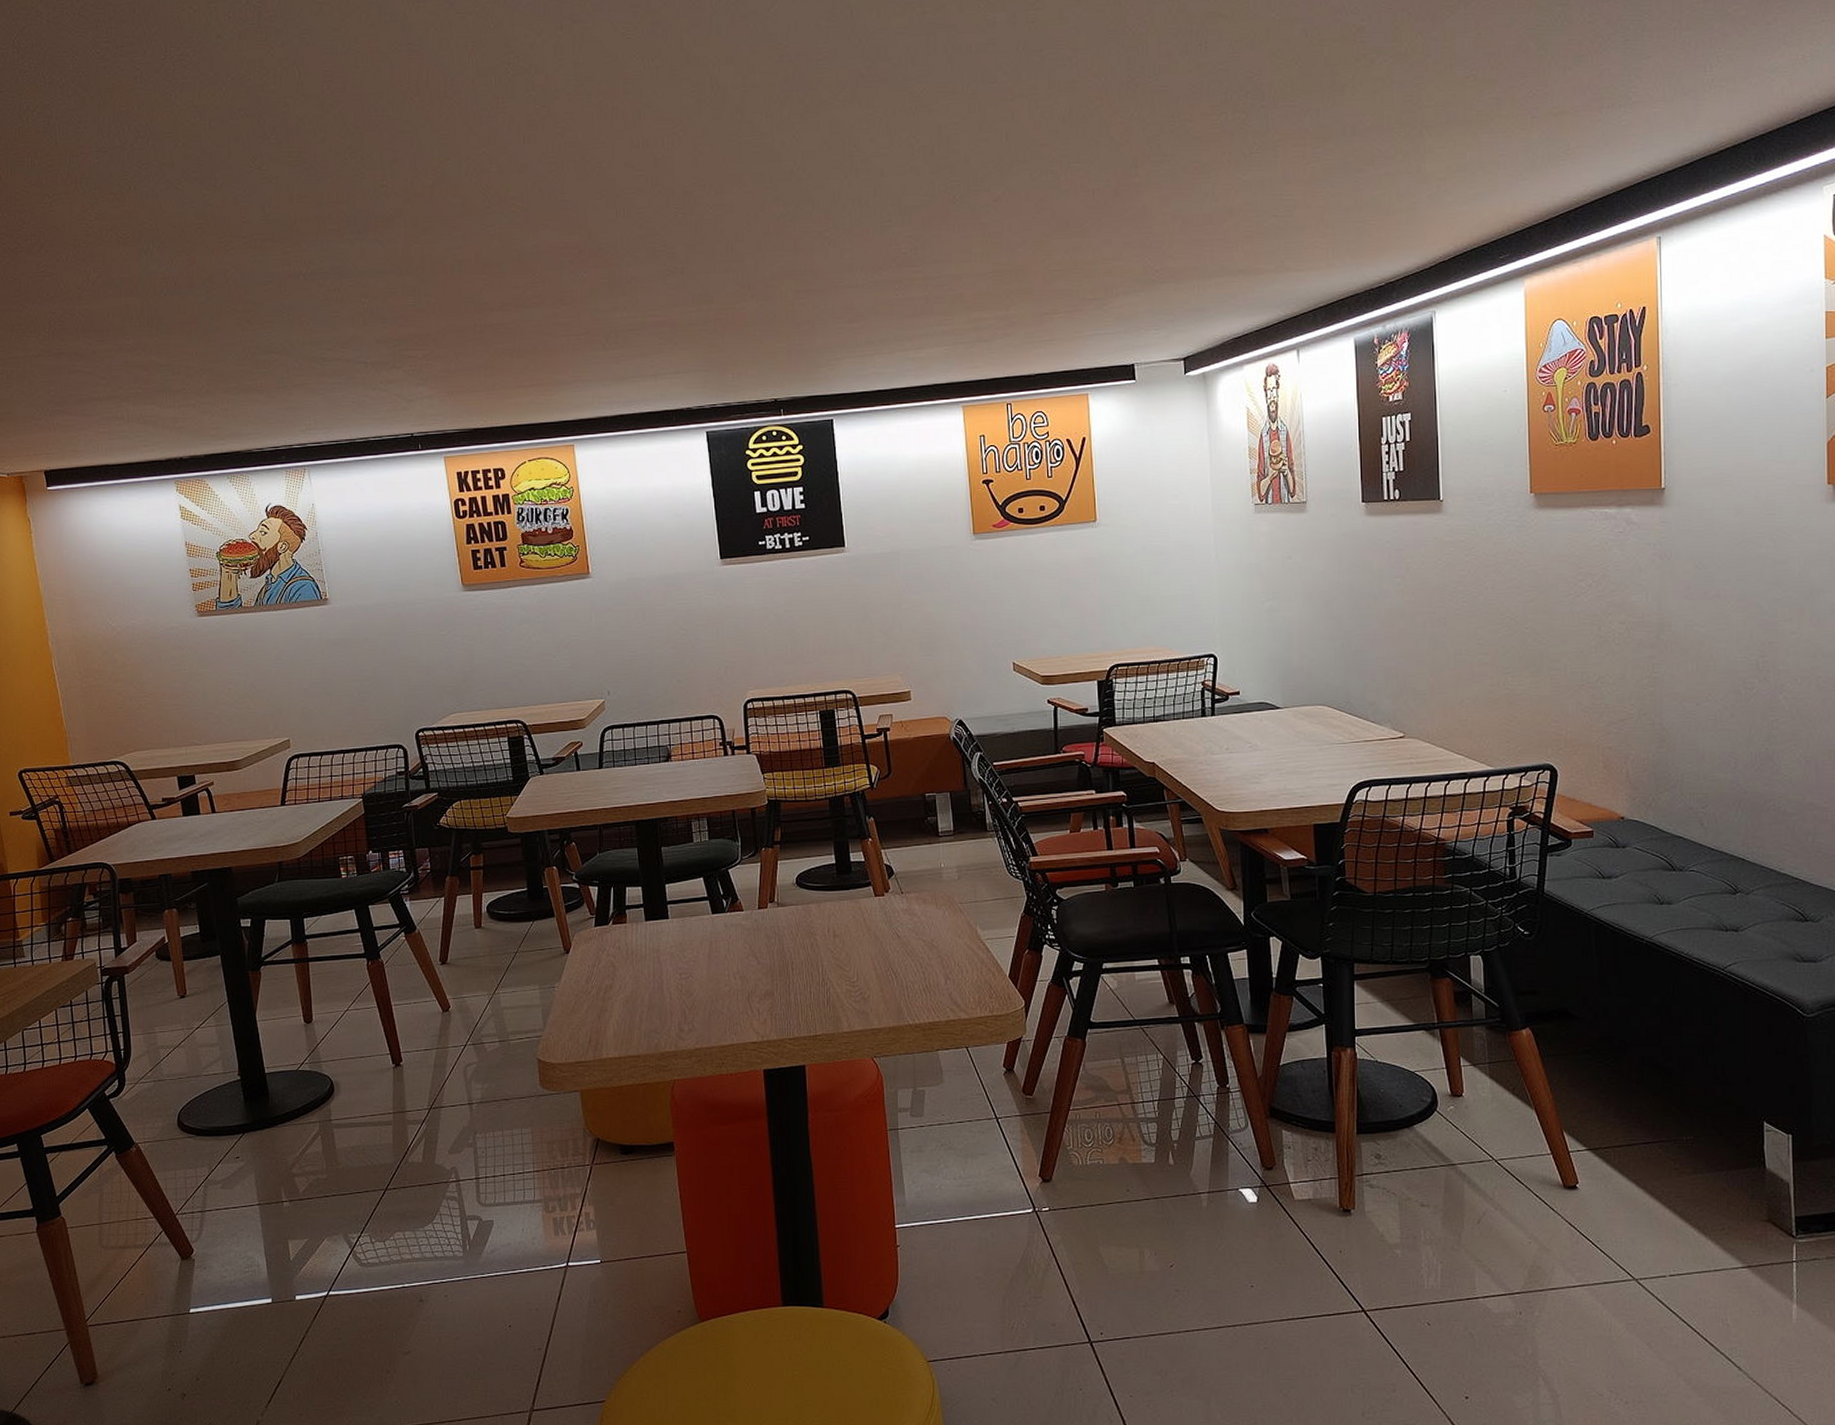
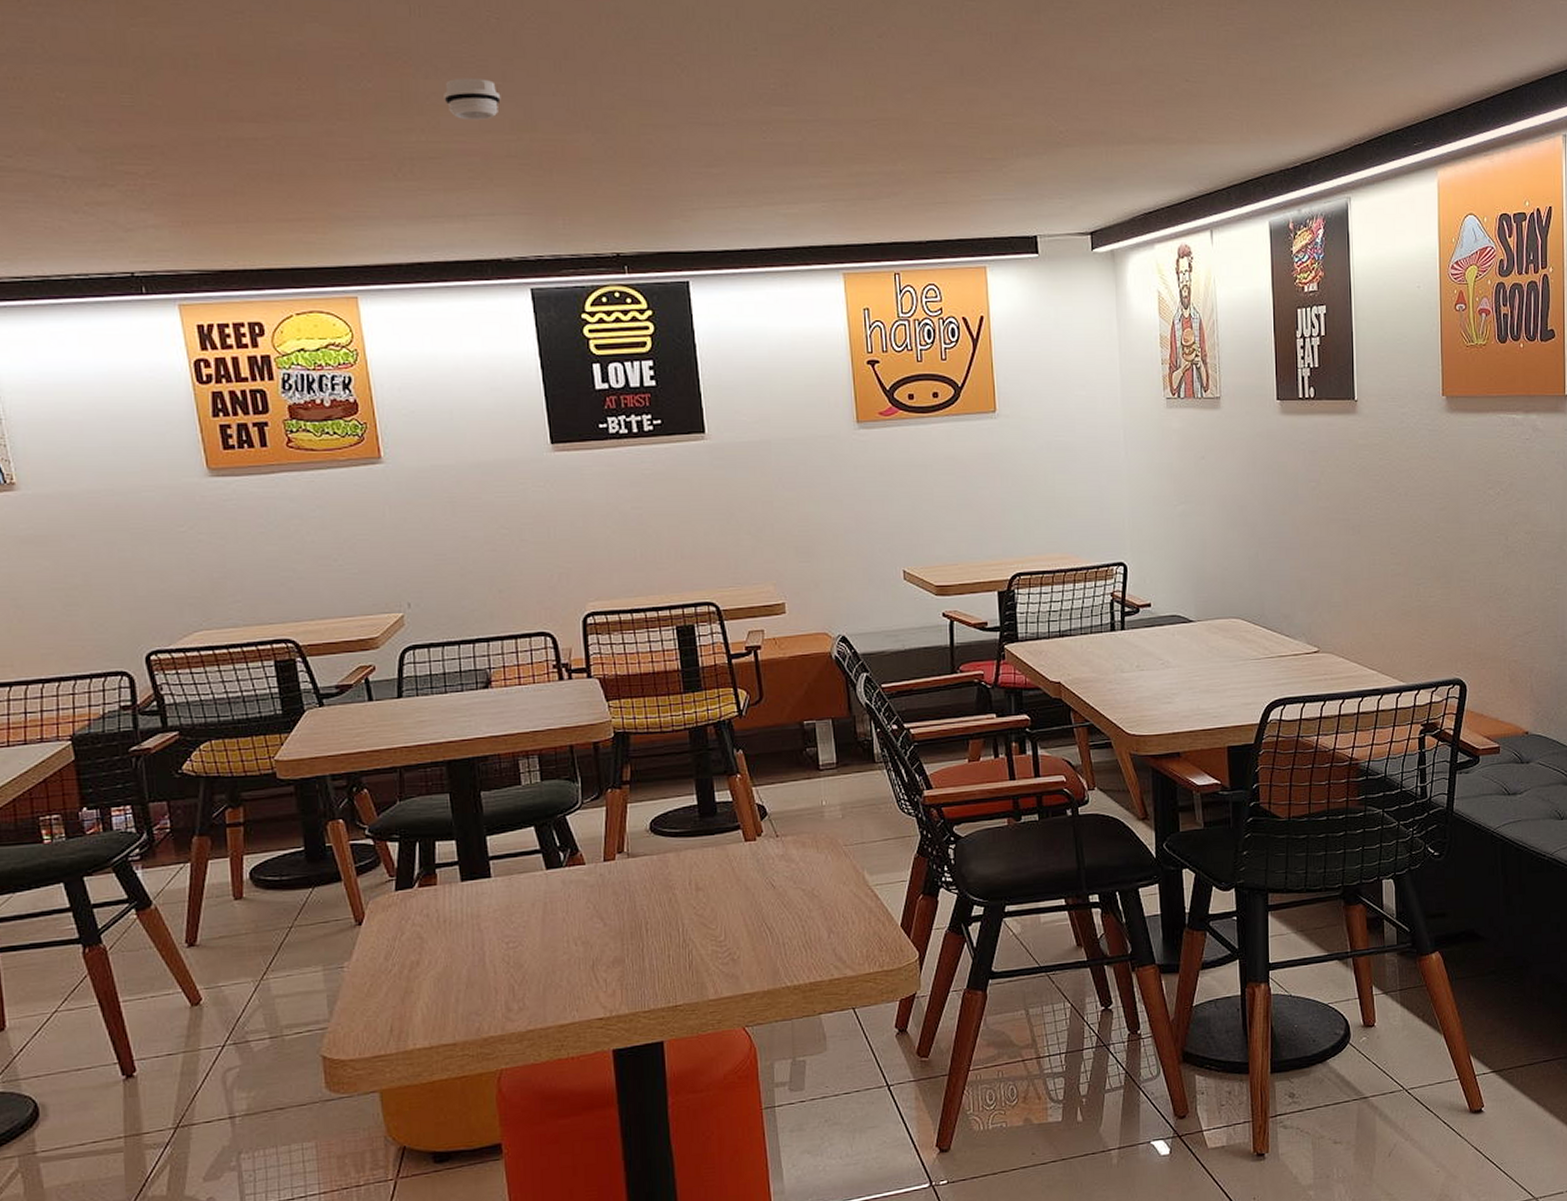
smoke detector: none [641,263,685,298] -> present [444,78,501,121]

